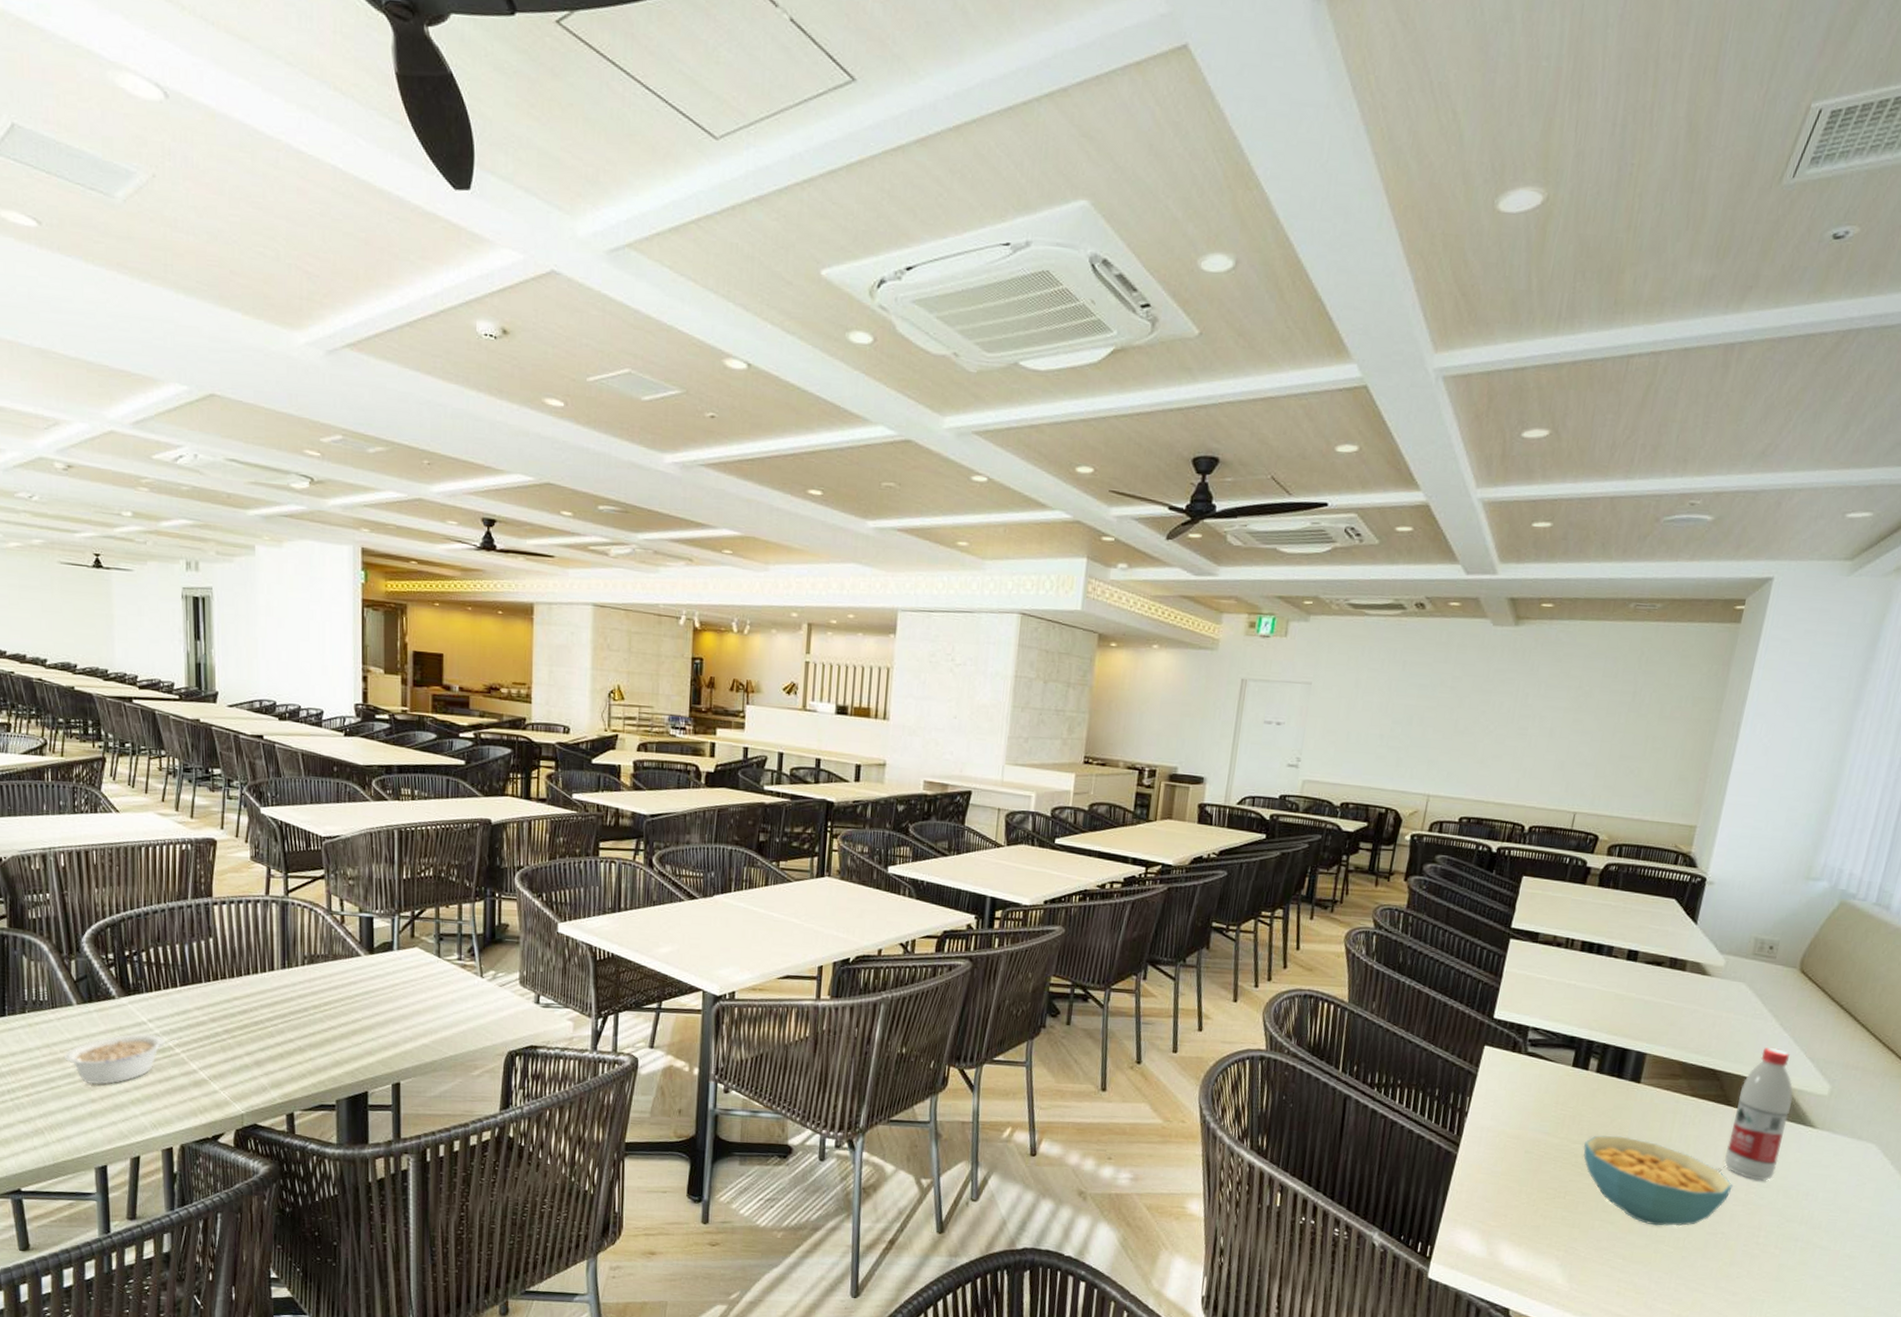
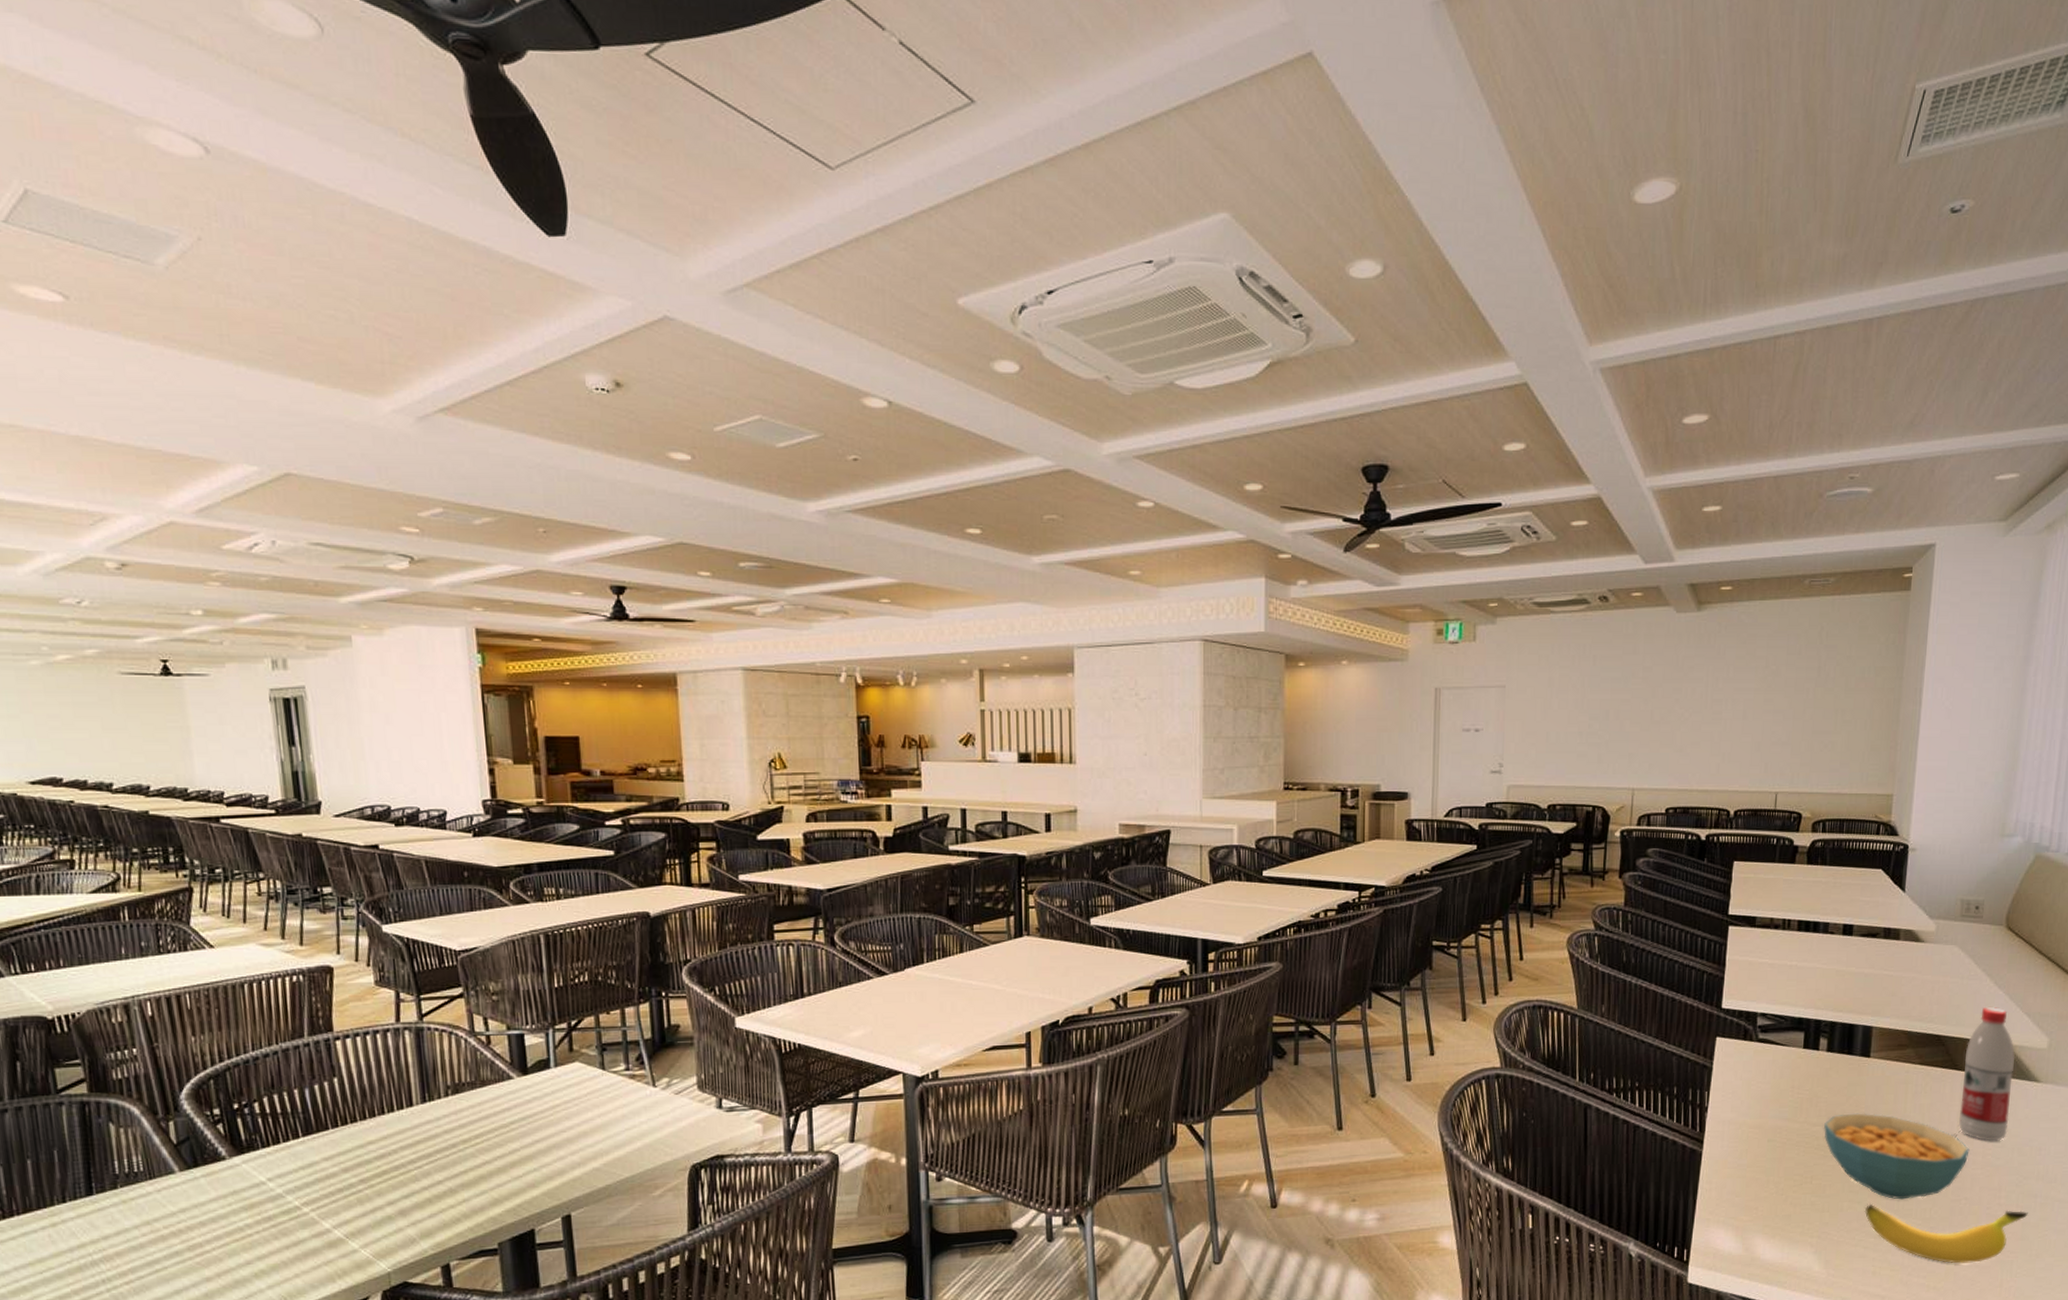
legume: present [64,1033,183,1085] -> none [168,1194,310,1261]
banana: none [1615,1225,1786,1297] -> present [1864,1204,2028,1264]

